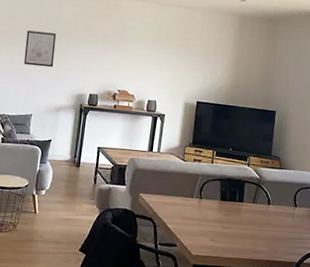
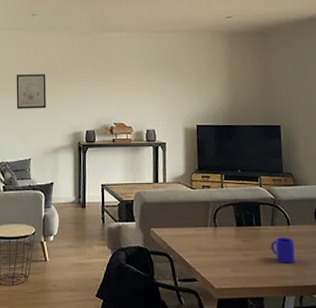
mug: none [249,214,271,240] -> present [271,237,295,263]

